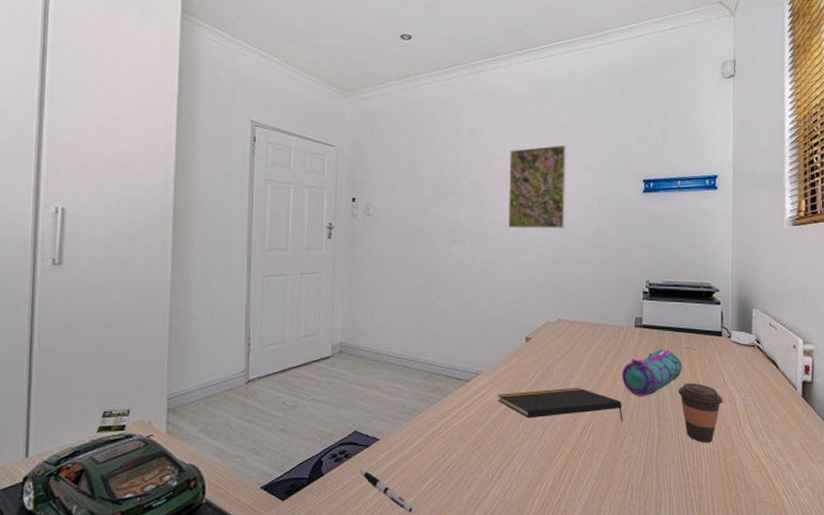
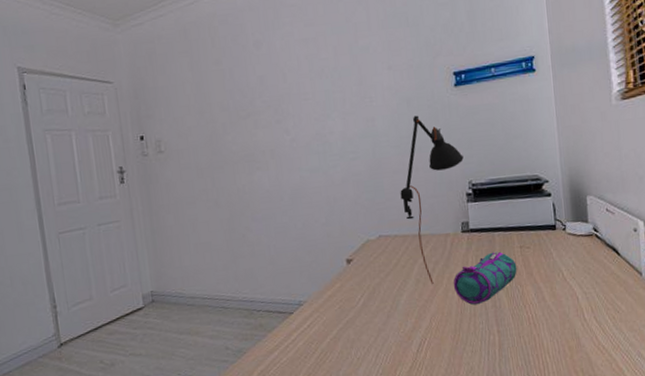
notepad: present [498,387,623,423] -> none [325,303,460,343]
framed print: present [508,144,567,229] -> none [304,45,374,146]
desk lamp: none [582,214,644,371] -> present [400,115,464,284]
coffee cup: present [678,383,723,443] -> none [515,282,565,344]

